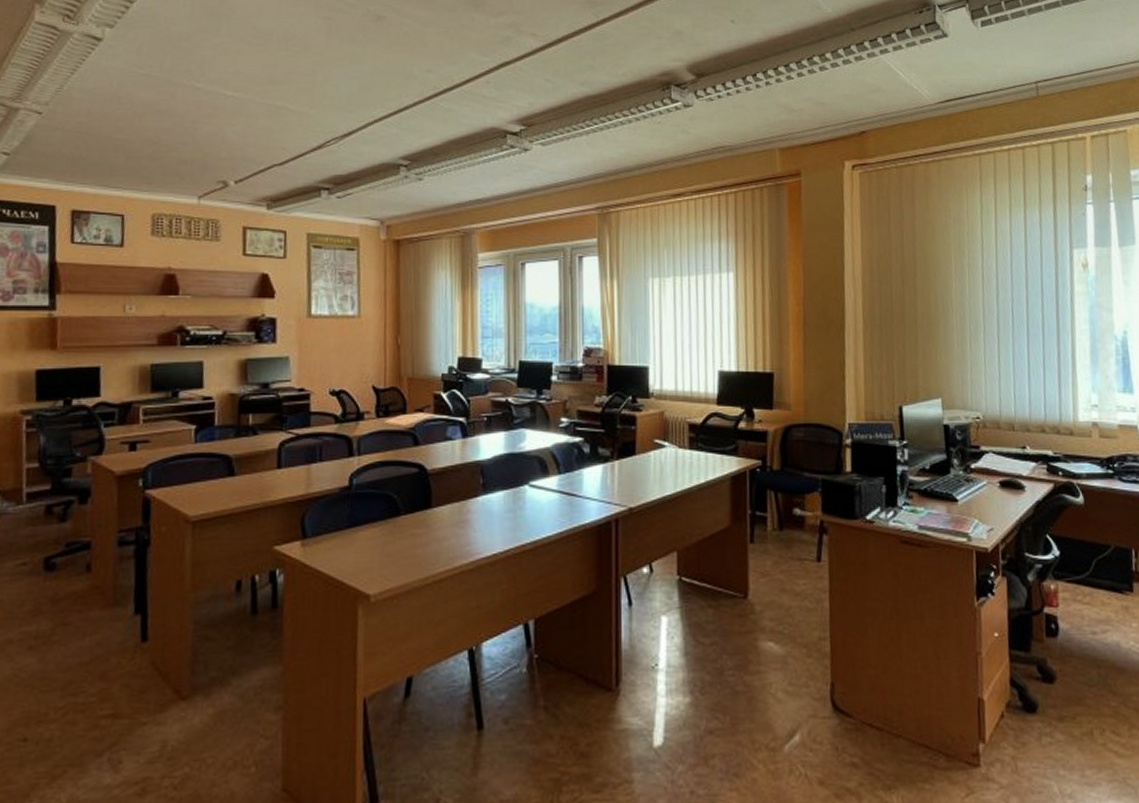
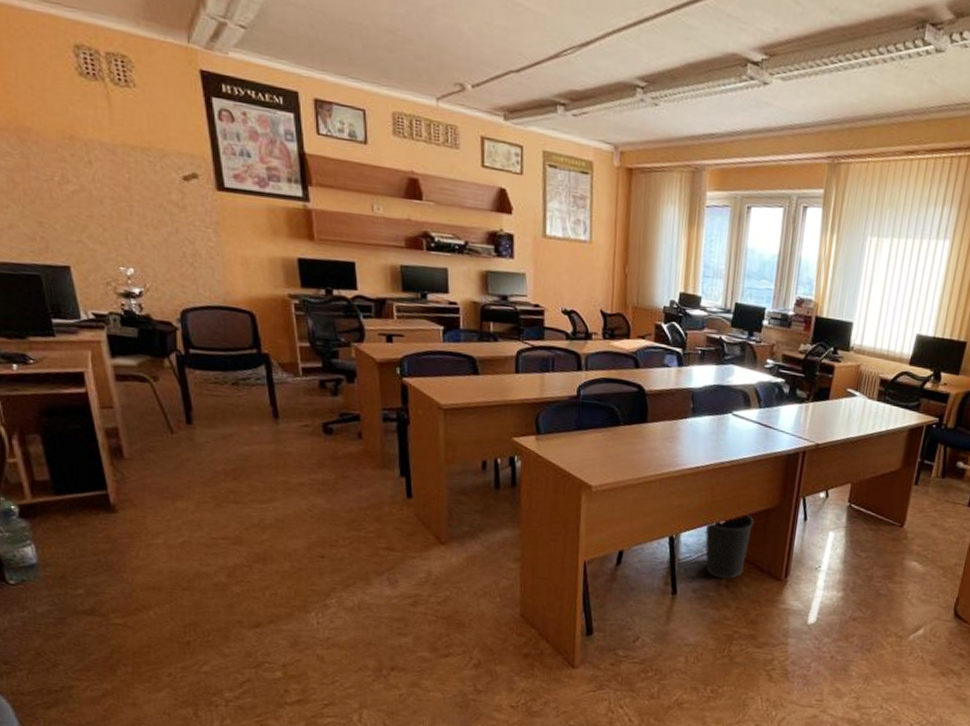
wastebasket: none [511,605,570,698] -> present [705,512,755,579]

